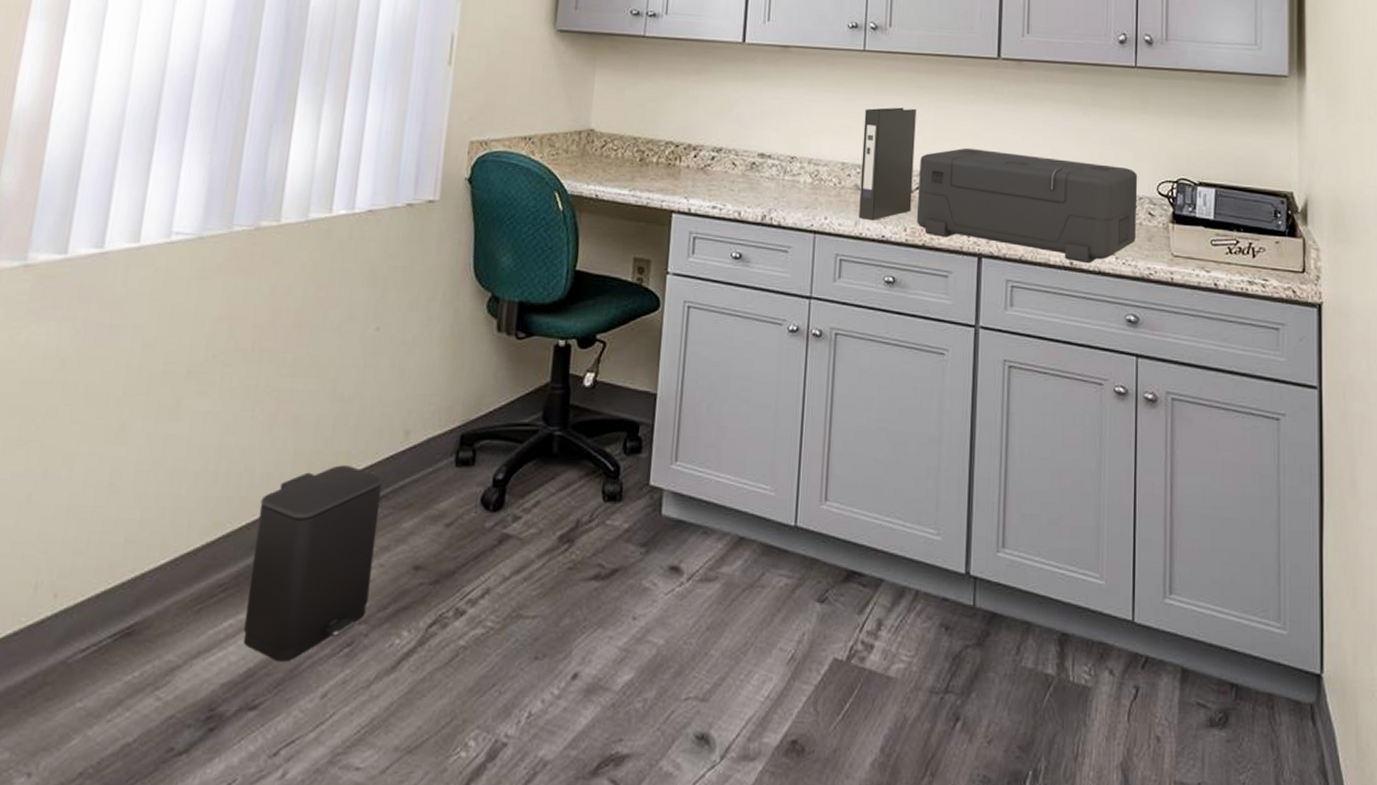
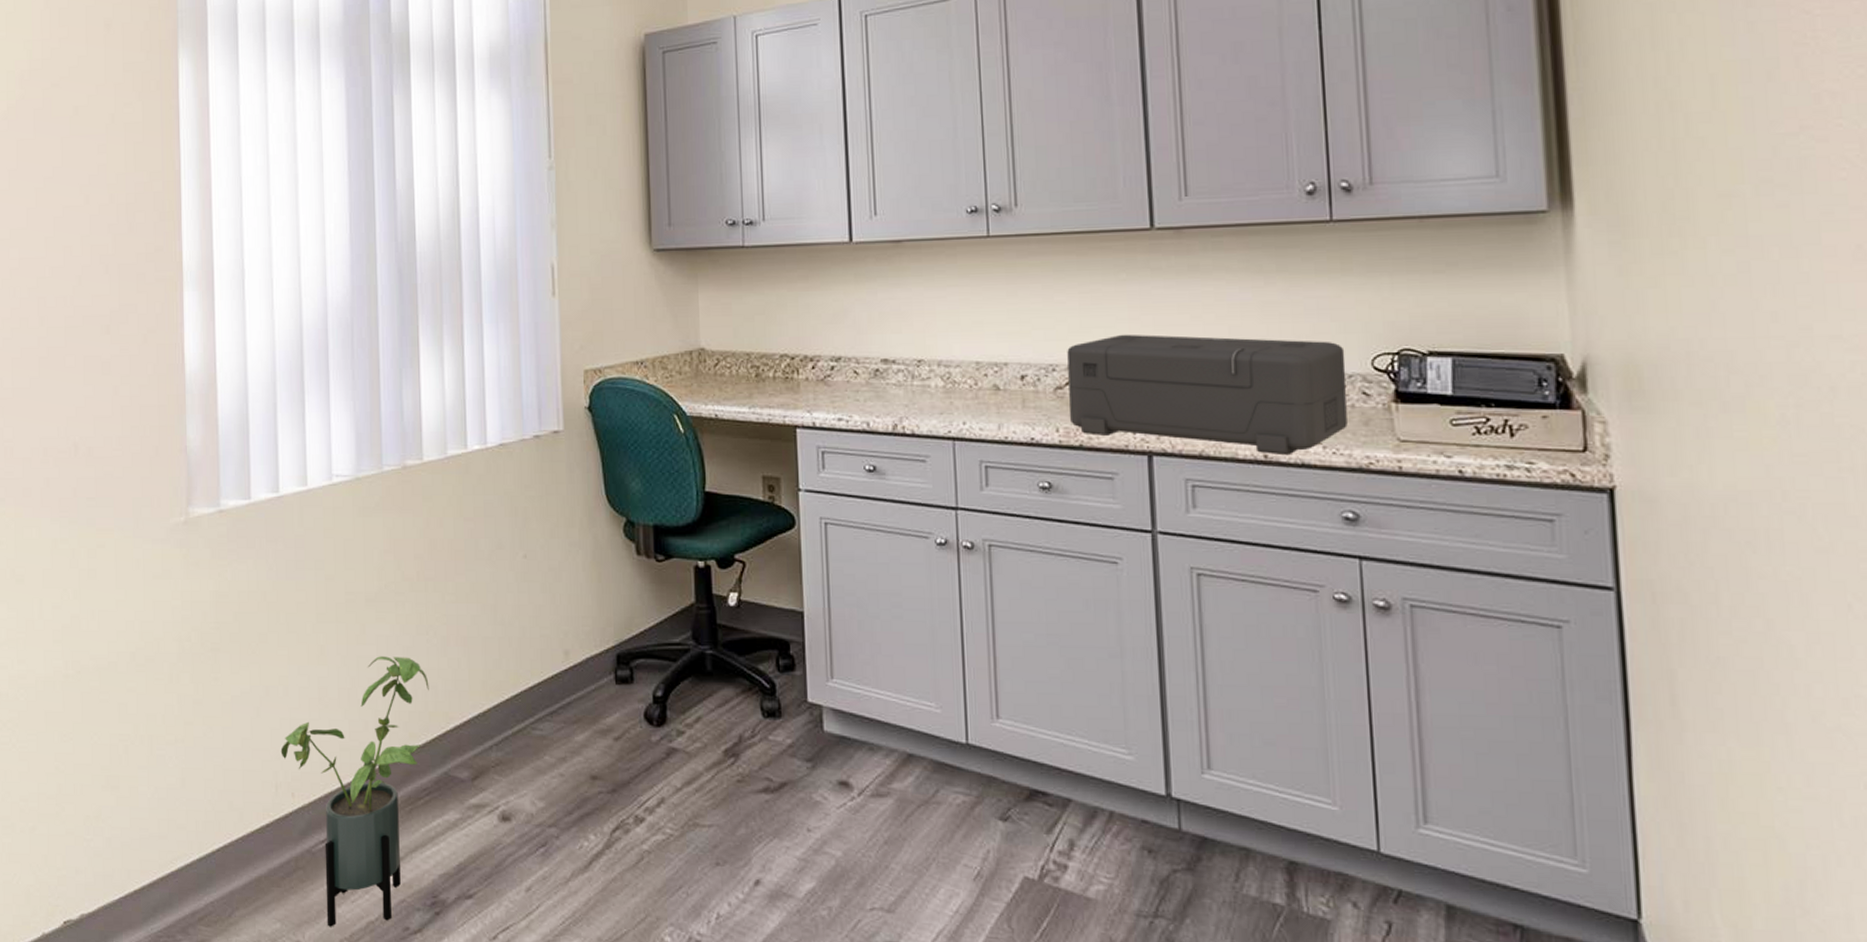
house plant: none [49,434,246,753] -> present [280,656,429,927]
pedal bin: present [243,465,383,662] -> none [446,683,555,858]
binder: present [858,107,917,221] -> none [996,295,1062,423]

